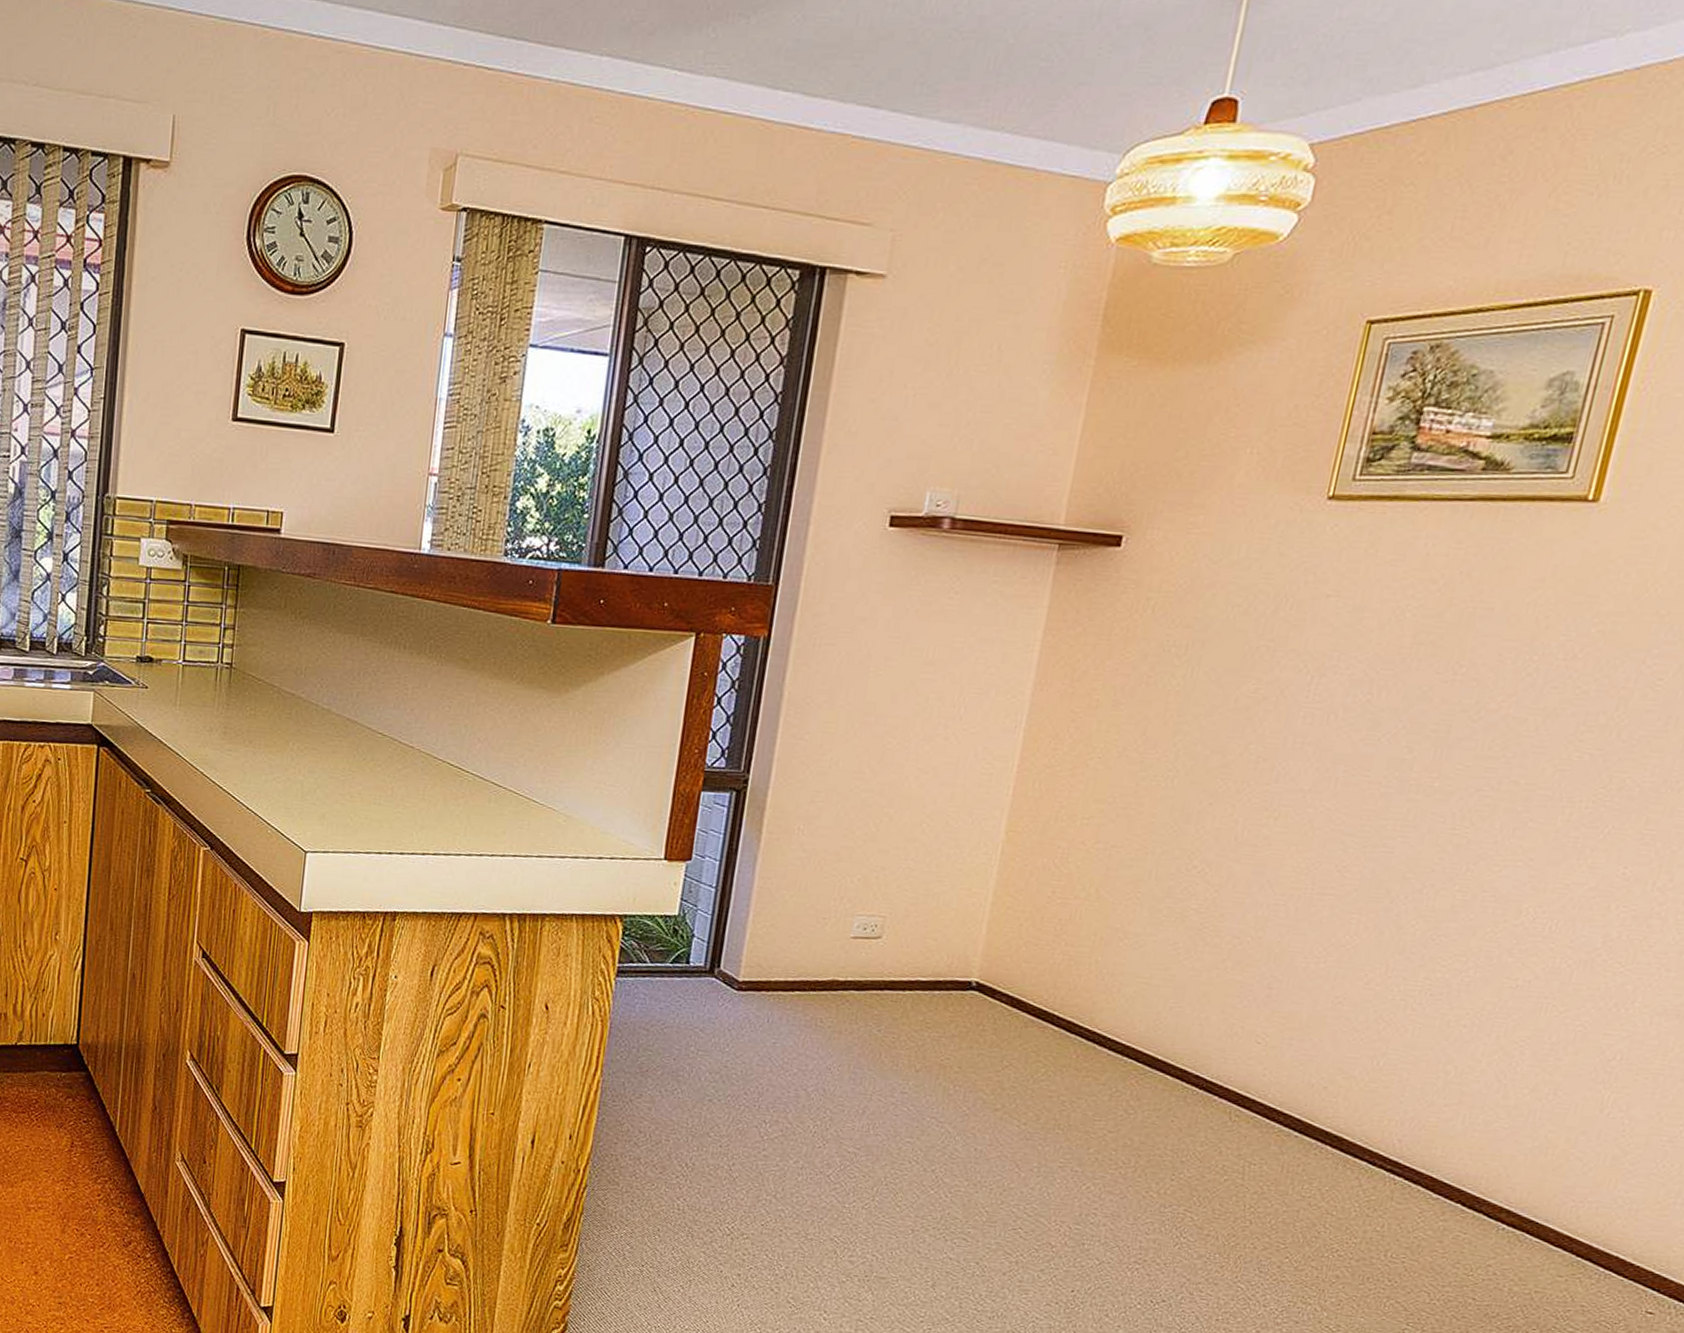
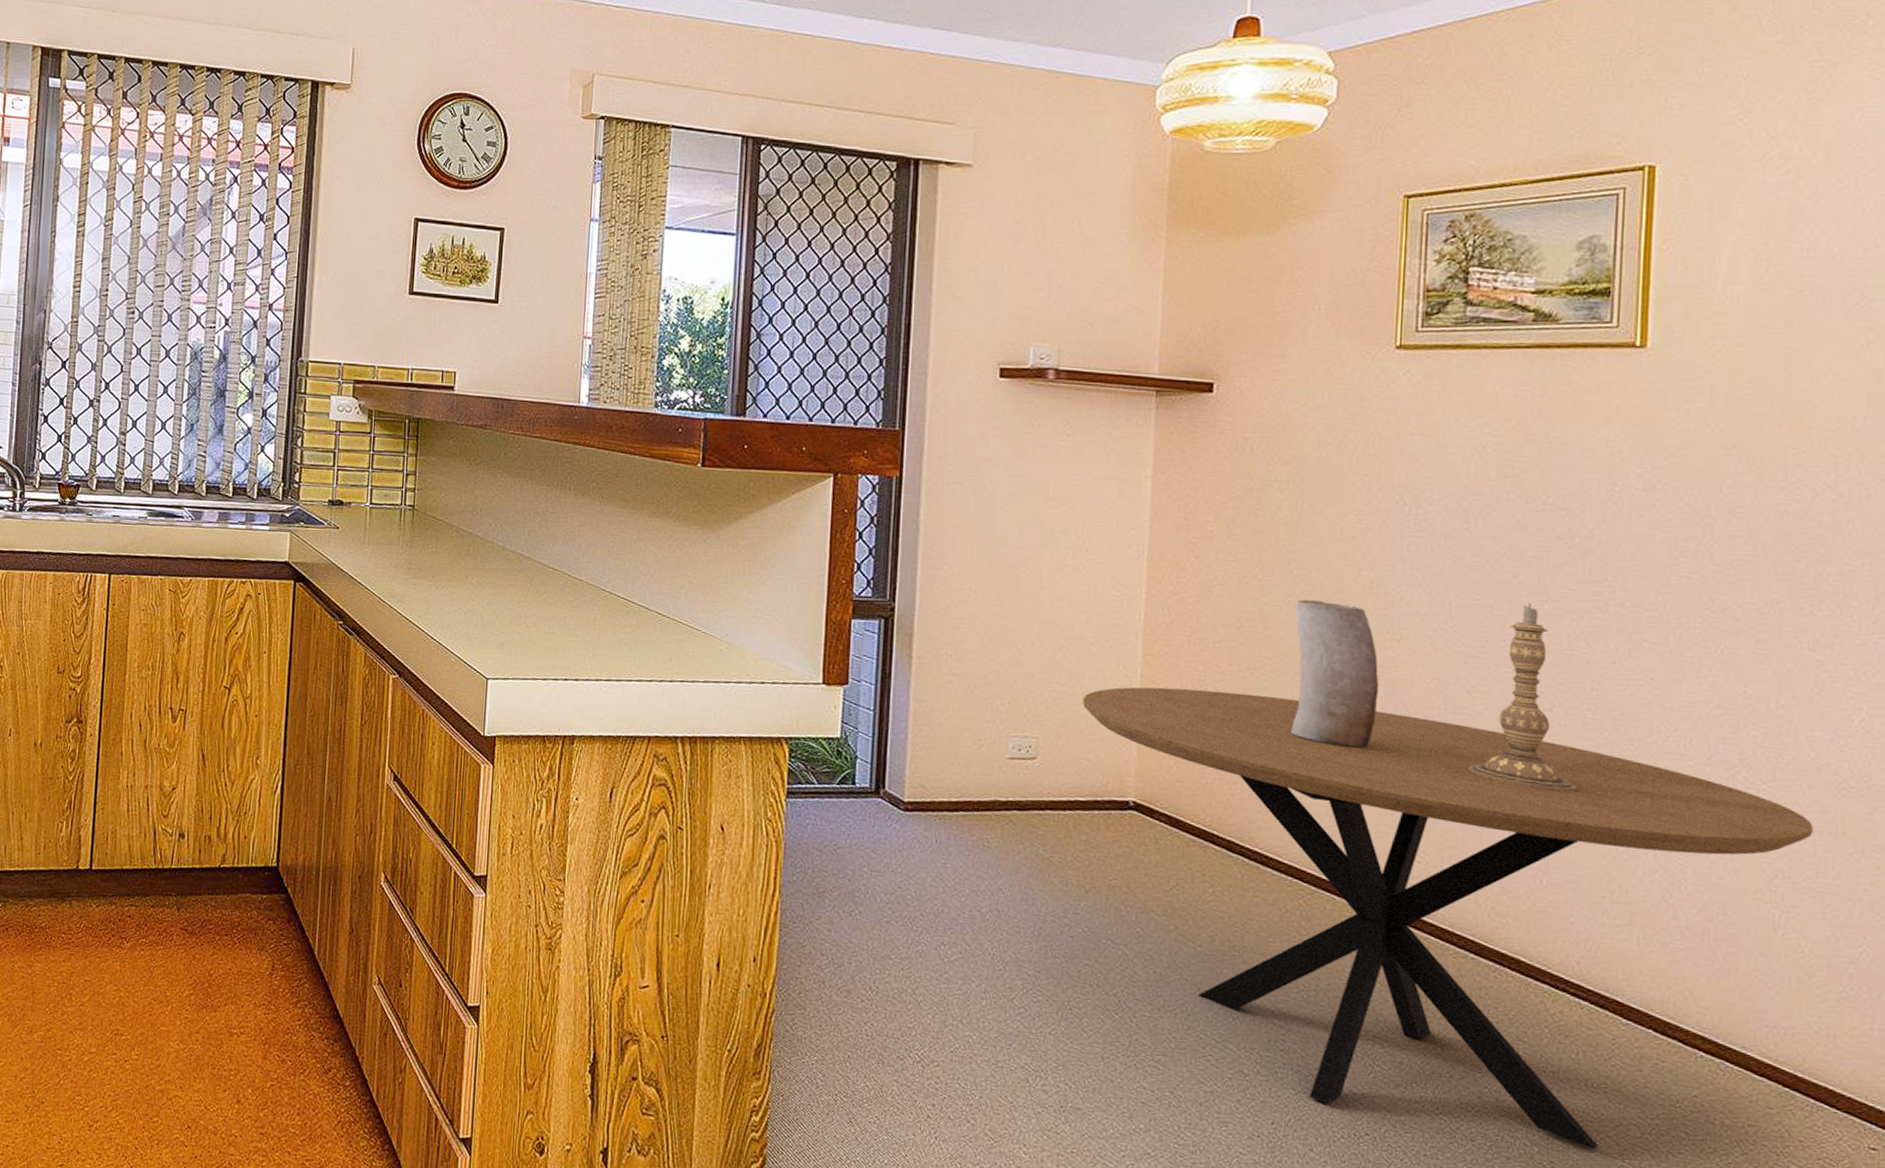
dining table: none [936,864,1663,1314] -> present [1083,687,1813,1150]
vase: none [1149,774,1252,929] -> present [1291,599,1379,748]
candlestick: none [1324,779,1434,974] -> present [1467,603,1577,792]

